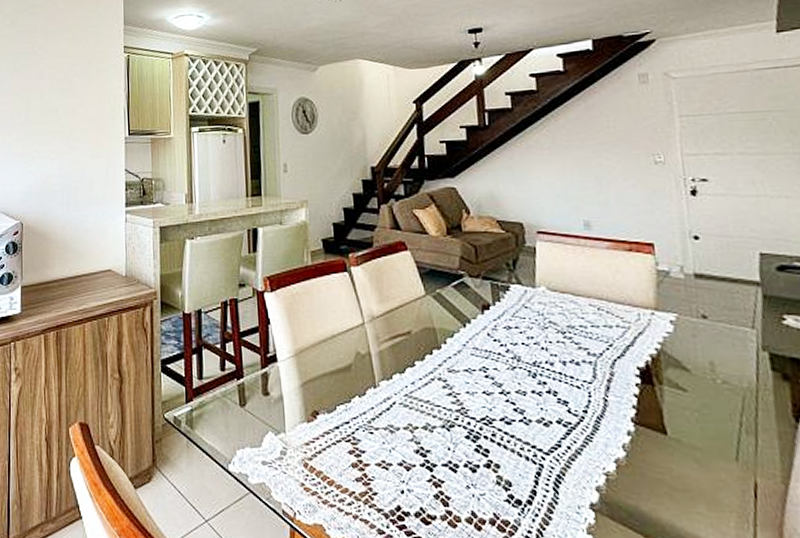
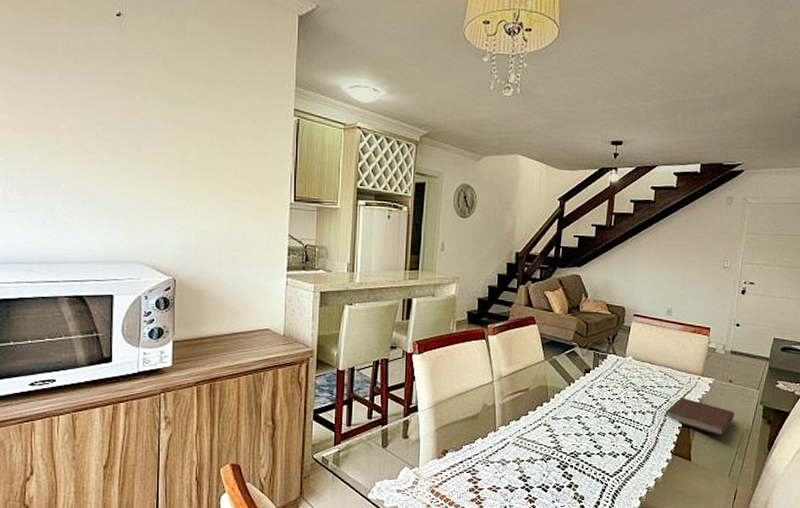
notebook: none [611,340,723,398] -> present [666,397,734,436]

